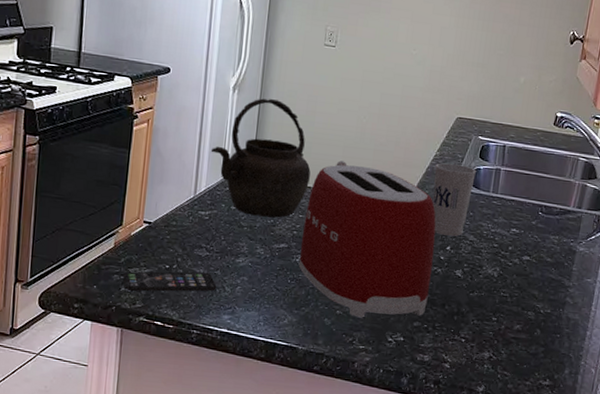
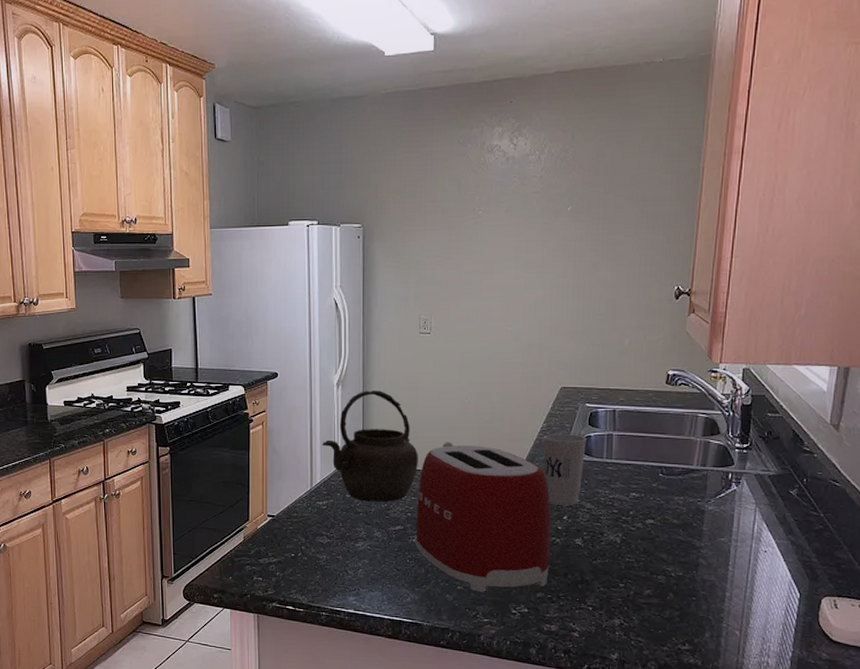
smartphone: present [123,271,217,292] -> none [254,558,340,580]

